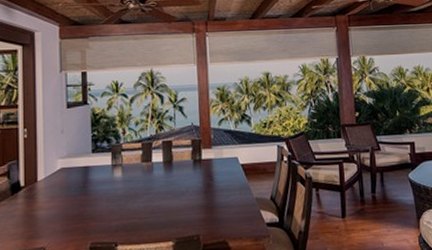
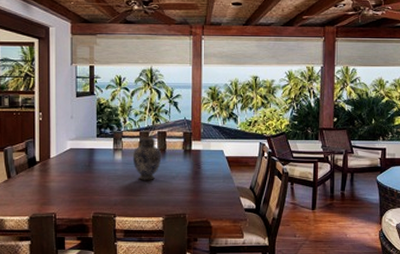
decorative vase: none [134,146,168,199] -> present [132,136,162,180]

